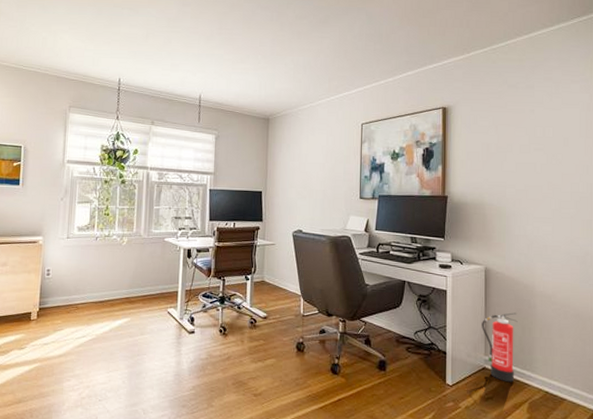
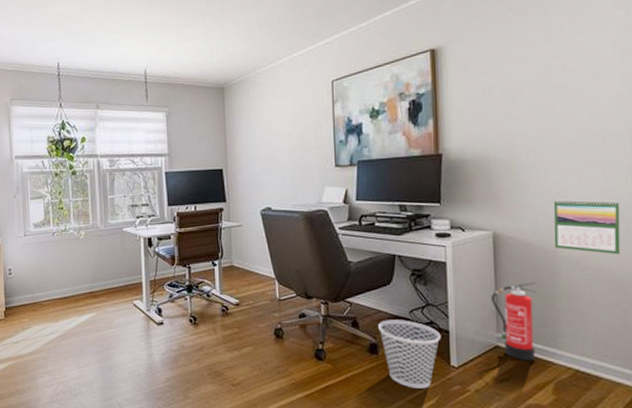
wastebasket: none [387,339,439,404] -> present [378,320,441,389]
calendar: none [532,243,582,294] -> present [553,199,621,255]

